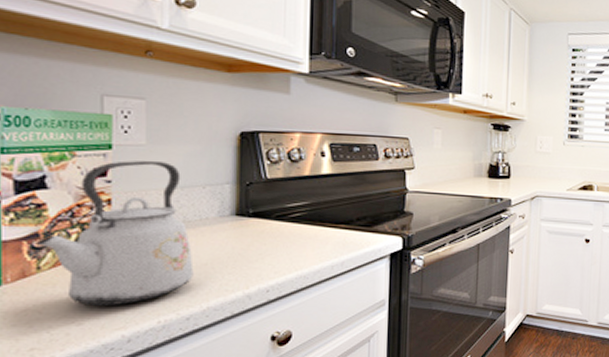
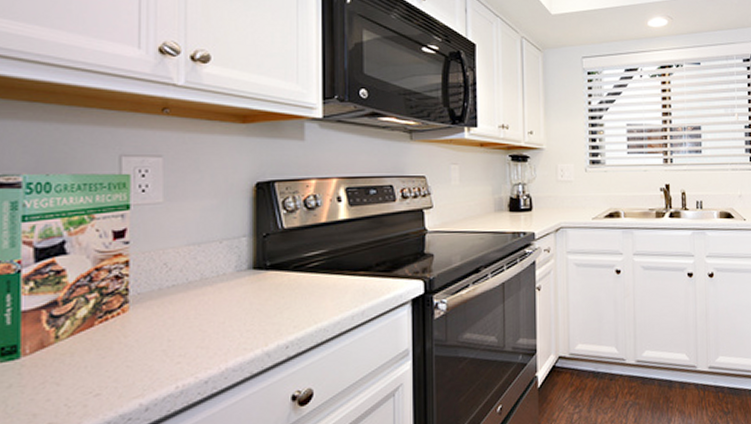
kettle: present [35,160,194,307] -> none [54,217,211,375]

